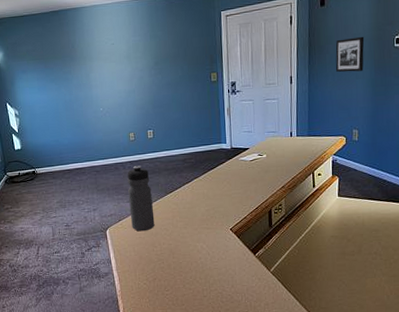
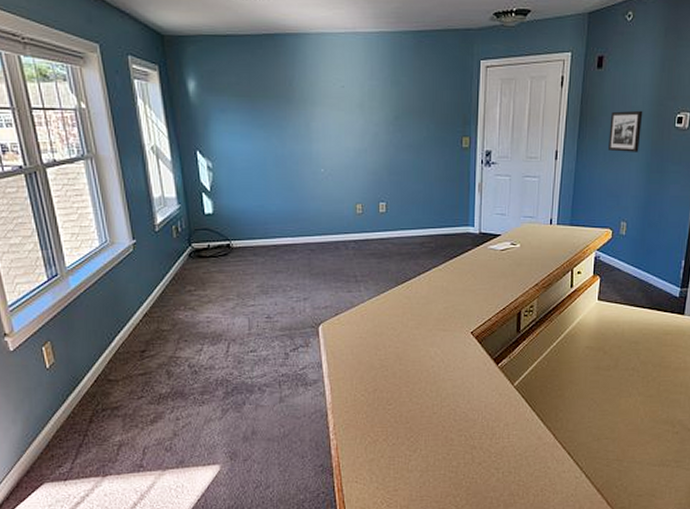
water bottle: present [127,165,155,232] -> none [350,247,380,330]

